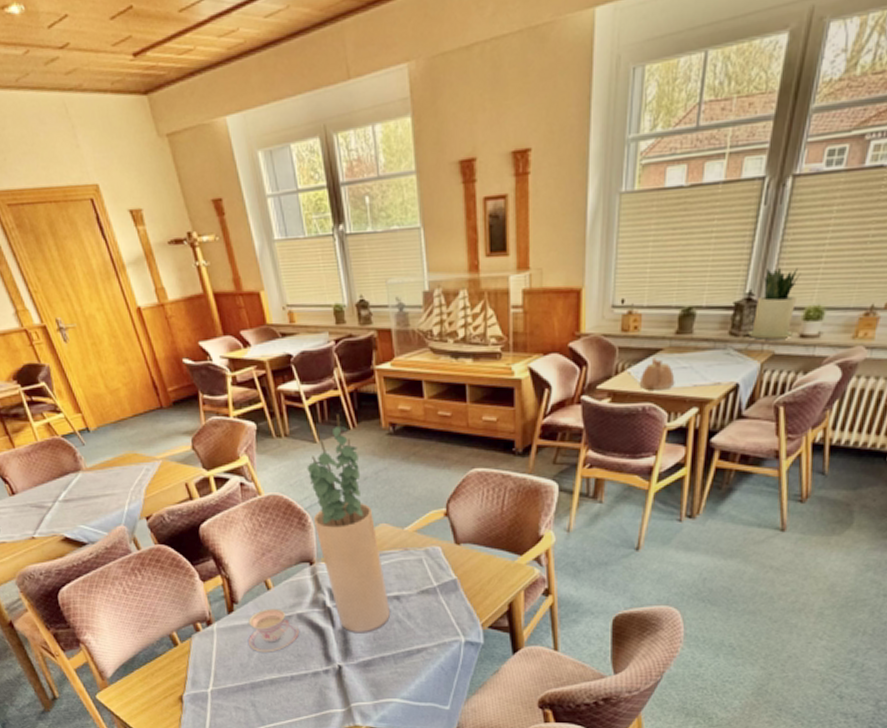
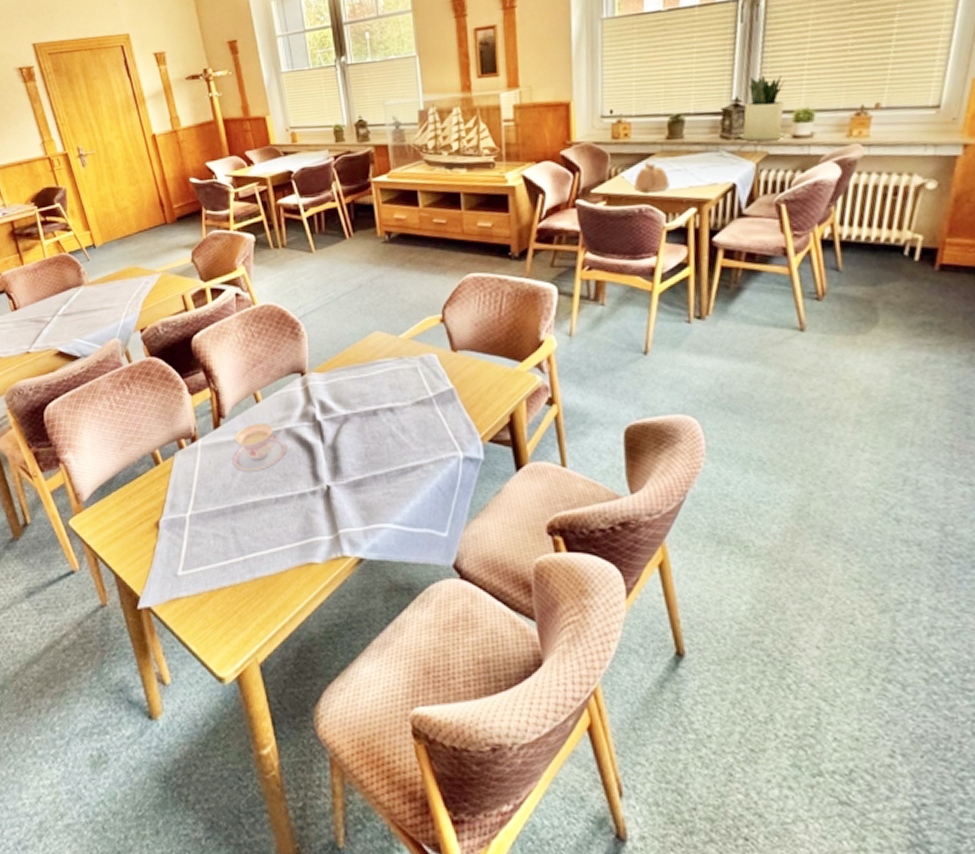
vase: present [307,414,391,633] -> none [302,224,384,449]

